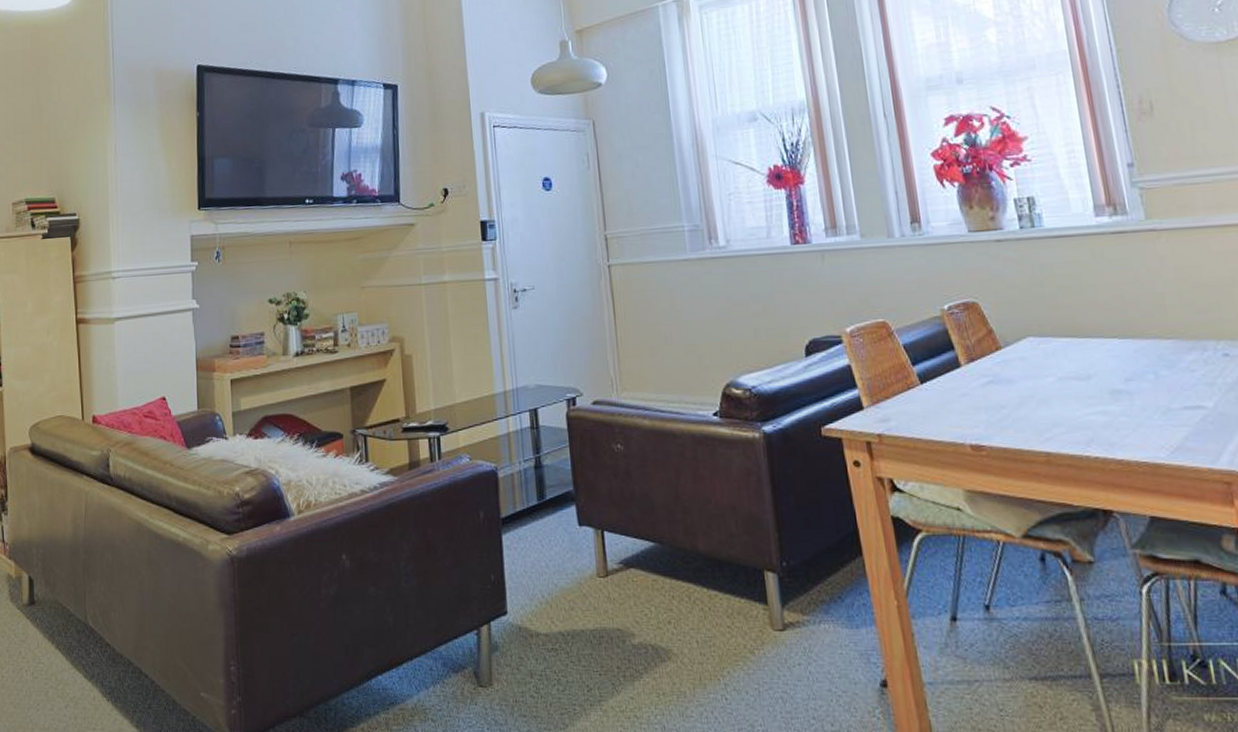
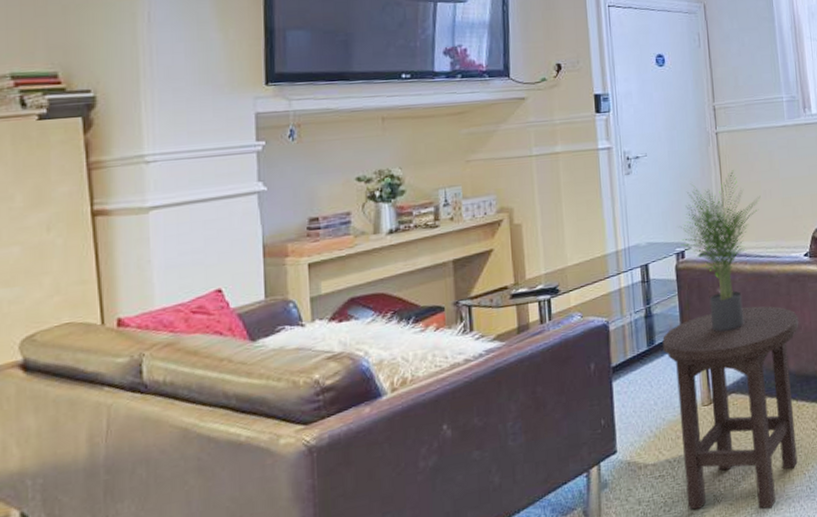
stool: none [553,469,710,713] -> present [662,306,799,510]
potted plant: none [568,309,660,494] -> present [678,170,761,332]

